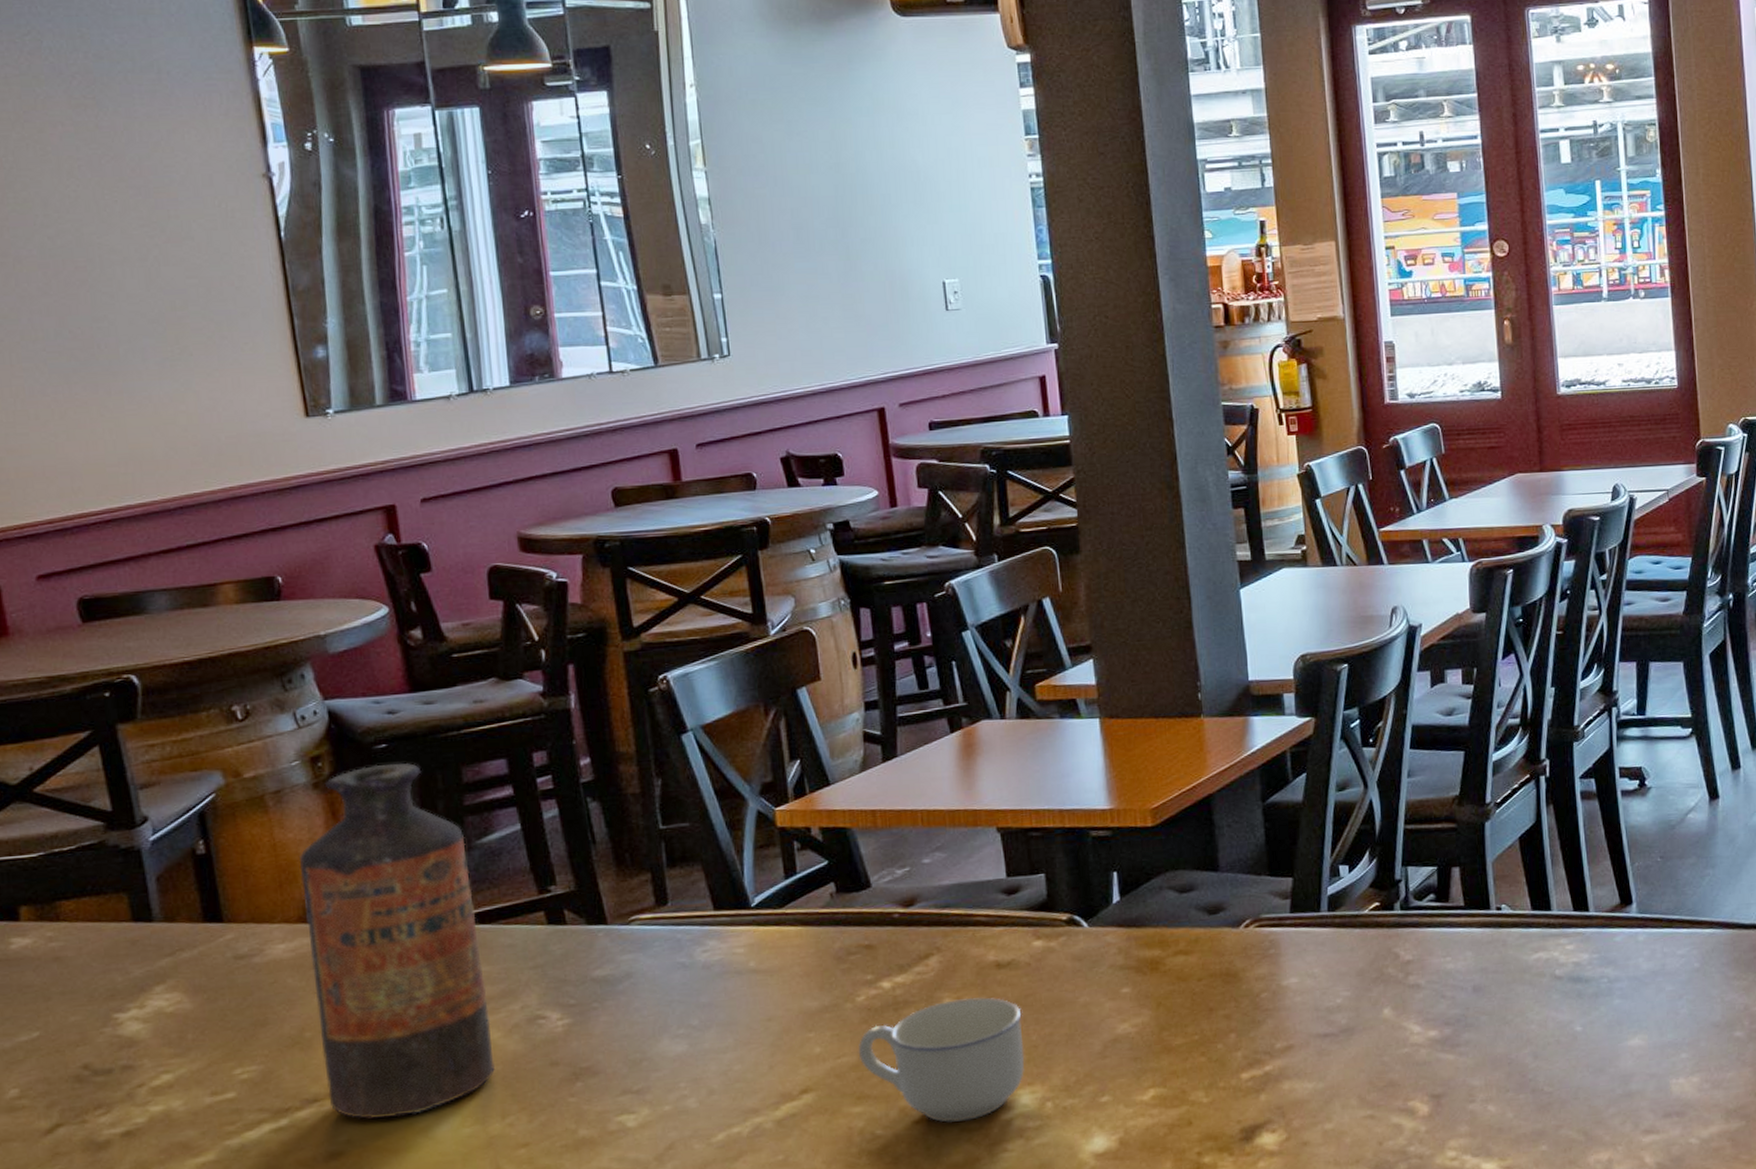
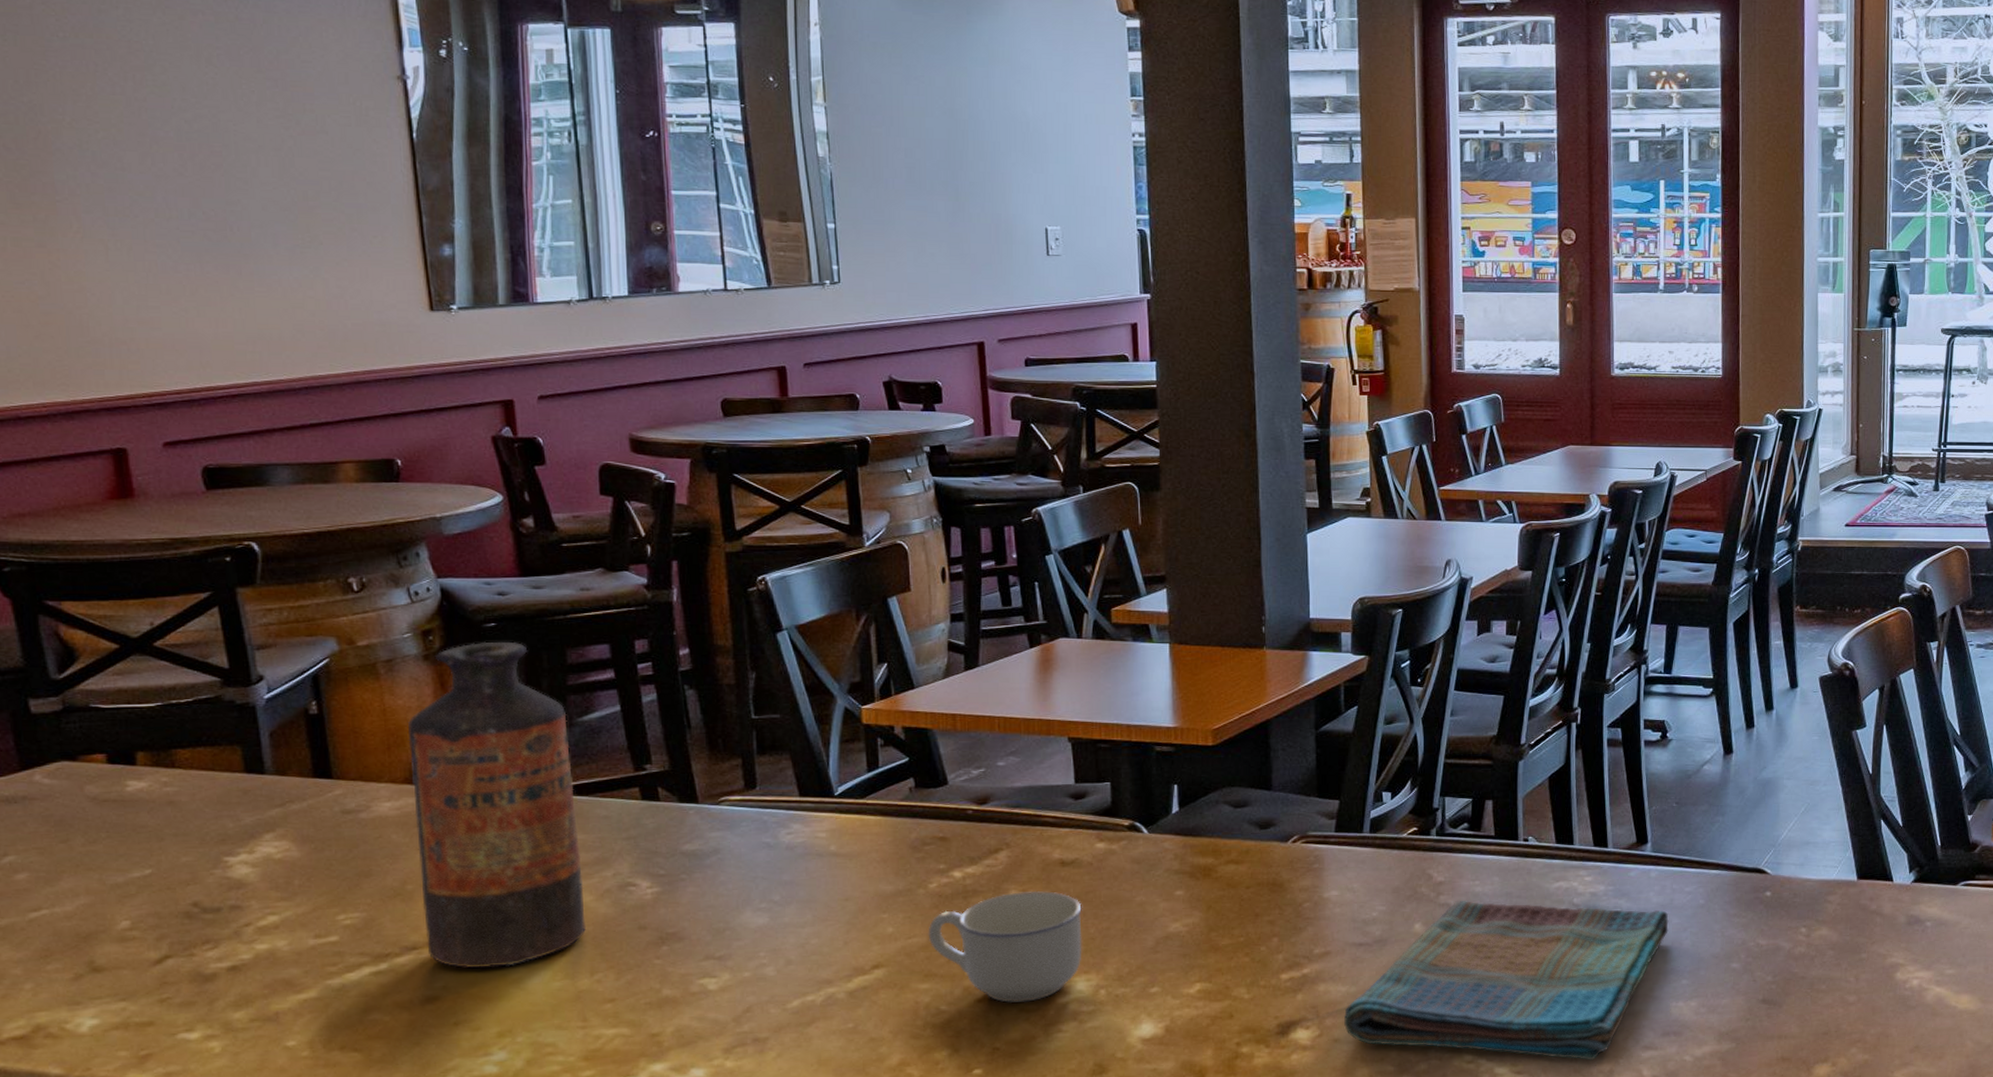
dish towel: none [1313,977,1662,1150] -> present [1344,901,1669,1061]

